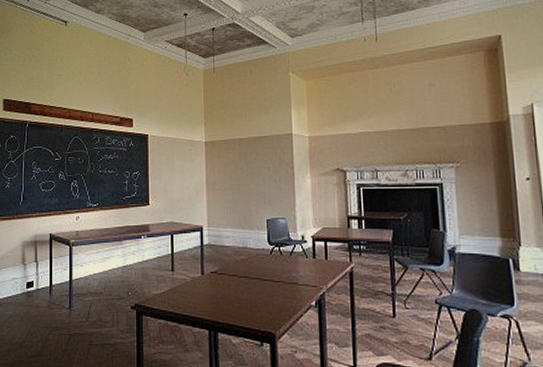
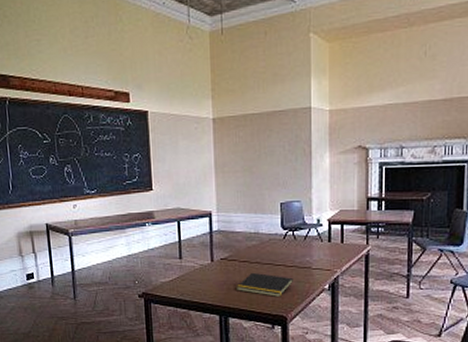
notepad: none [226,286,281,312] -> present [237,272,293,297]

